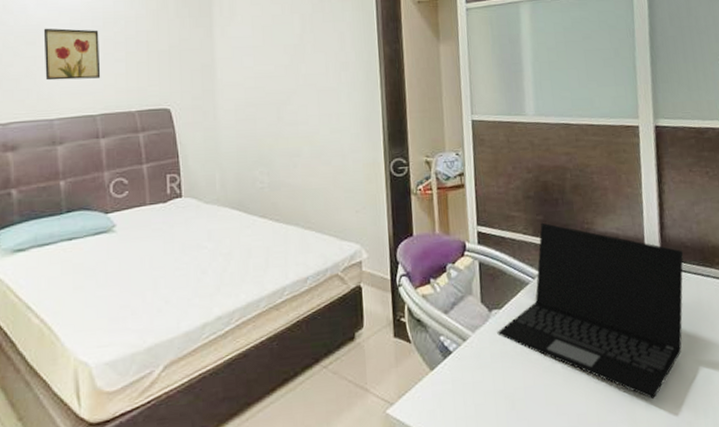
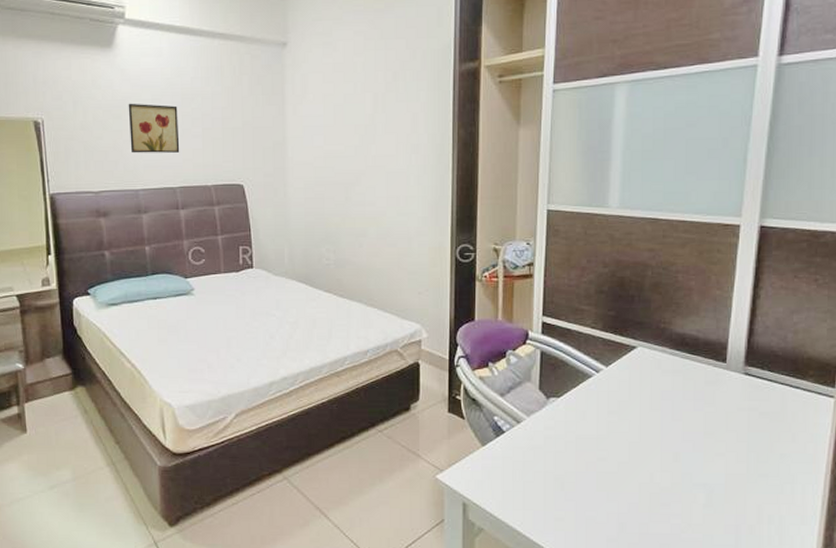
laptop: present [497,222,683,399] -> none [553,318,772,499]

